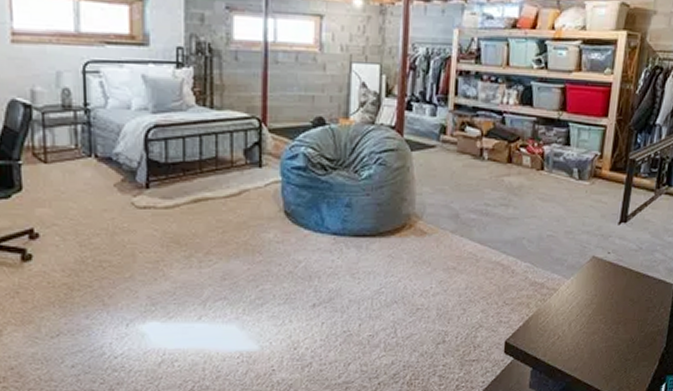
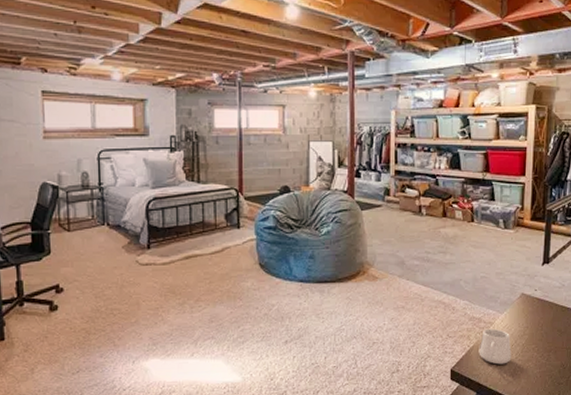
mug: none [538,295,576,337] -> present [478,328,512,365]

